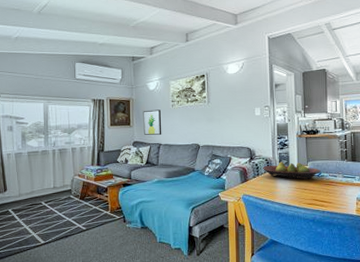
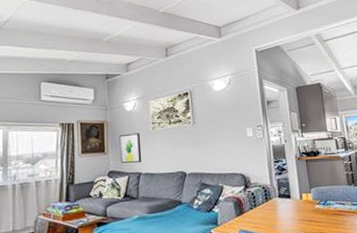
fruit bowl: present [262,161,321,180] -> none [259,189,326,210]

